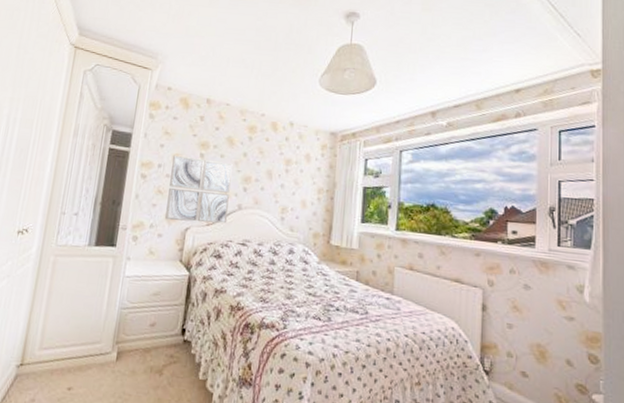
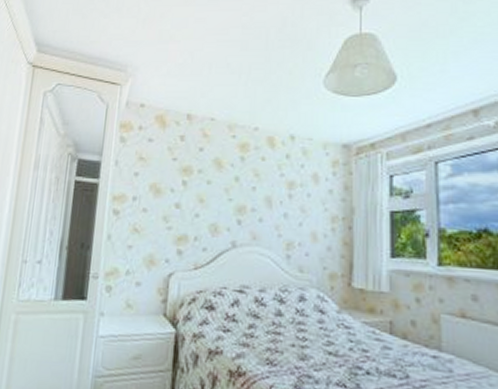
wall art: present [165,155,233,224] -> none [144,184,222,266]

